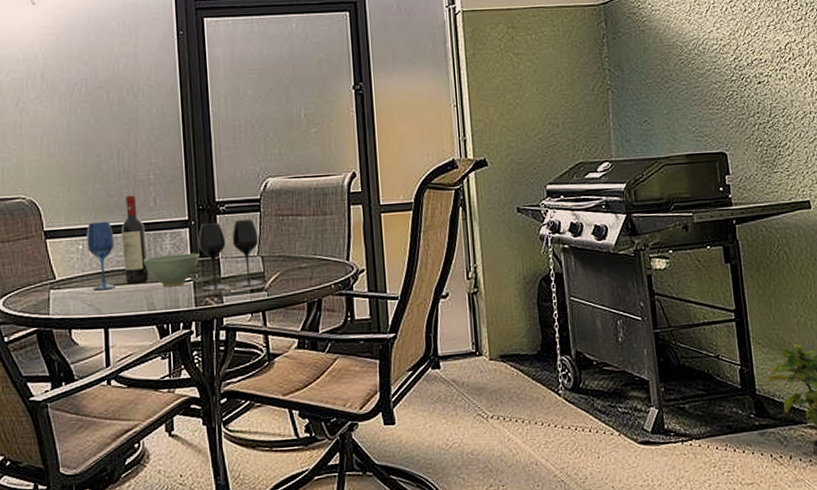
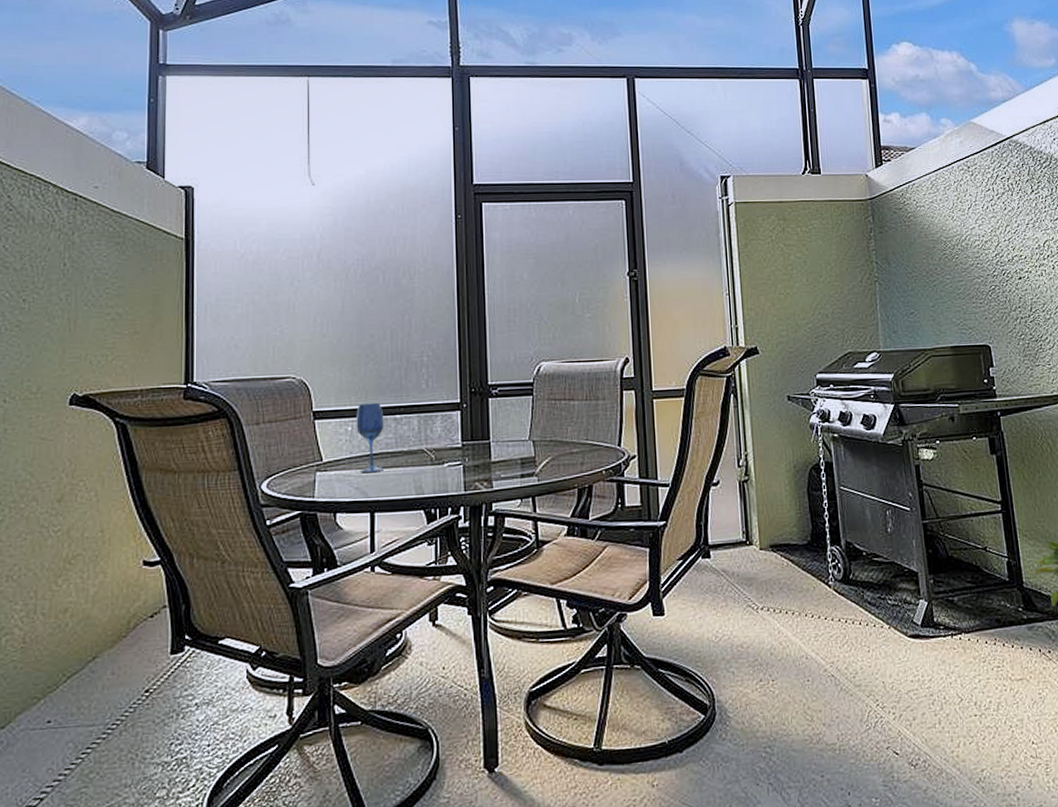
wine bottle: present [122,195,149,284] -> none [392,377,418,467]
bowl: present [143,253,199,287] -> none [412,436,470,471]
wine glass: present [198,218,263,291] -> none [470,402,533,475]

